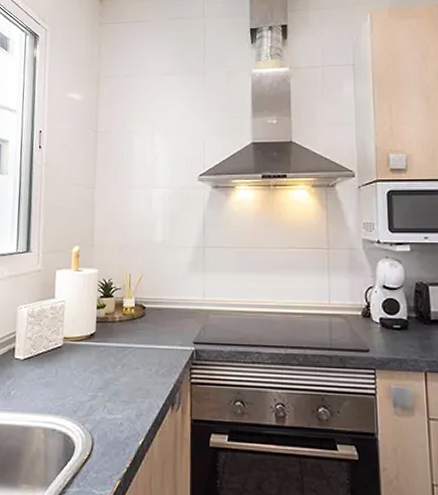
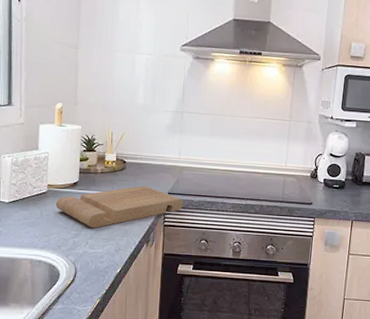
cutting board: none [72,334,213,389] -> present [56,185,184,229]

